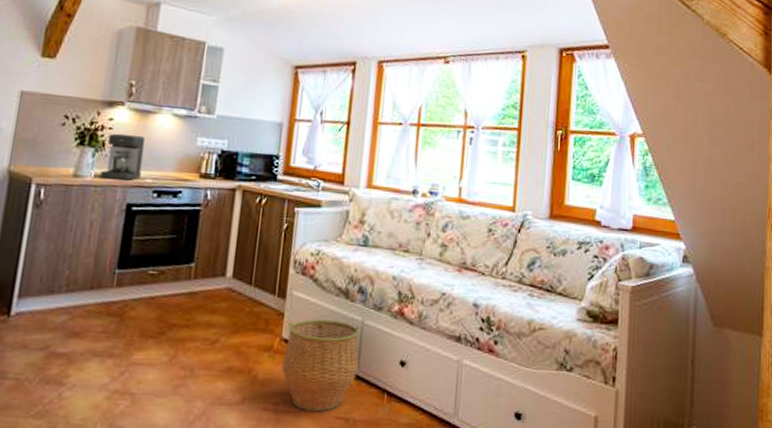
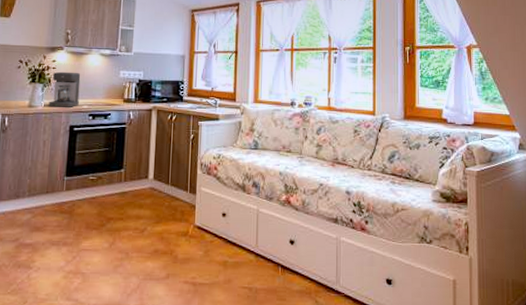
basket: present [281,319,360,412] -> none [196,209,256,283]

